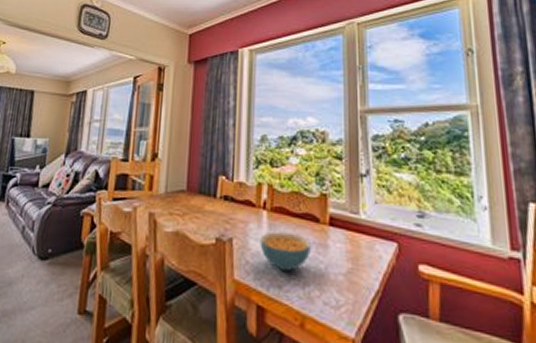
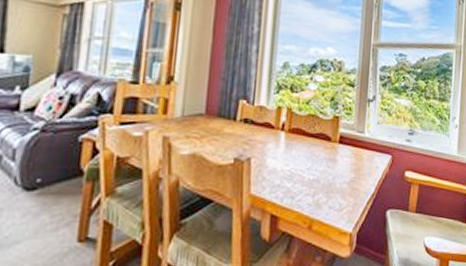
cereal bowl: present [260,231,311,272] -> none [276,150,322,184]

